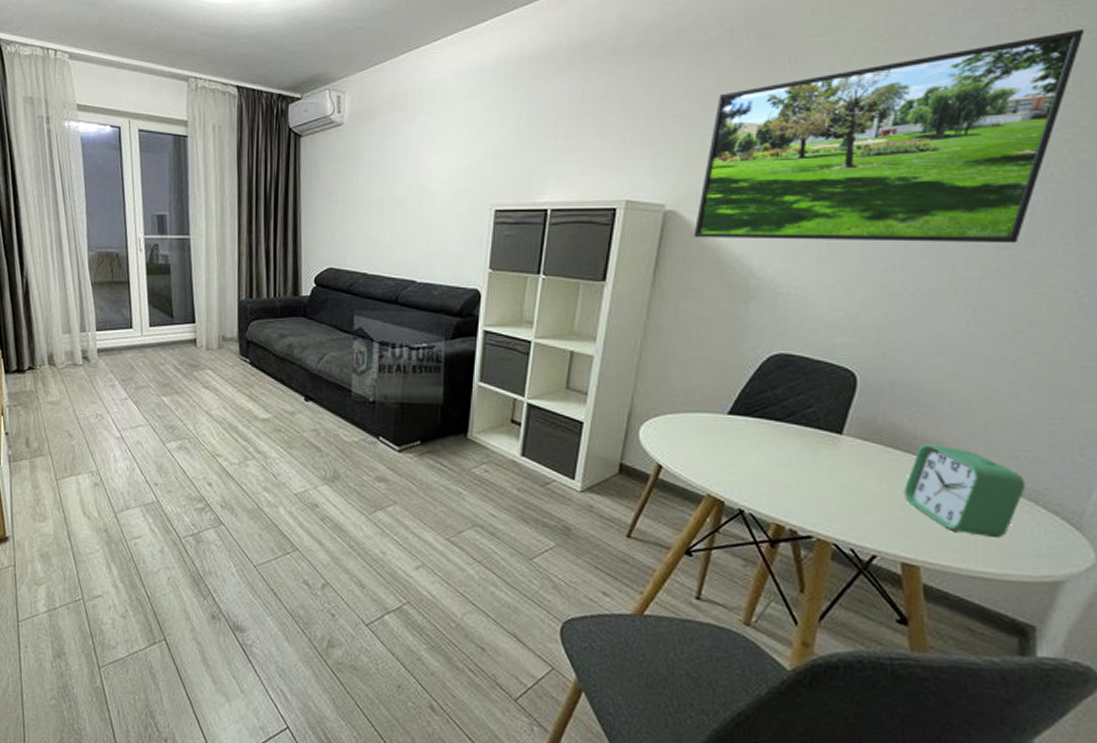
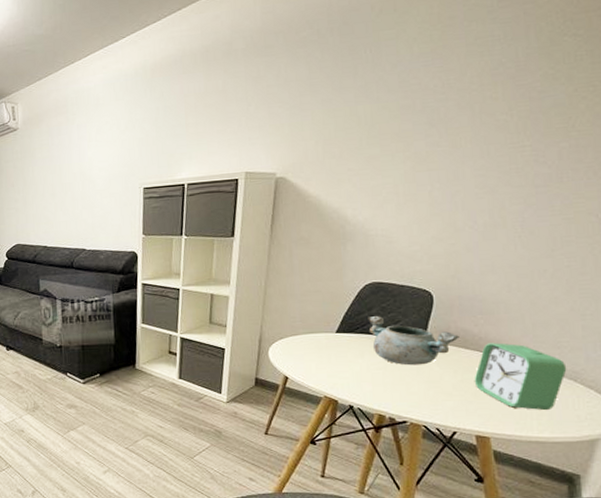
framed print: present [693,29,1085,244] -> none [300,9,593,197]
decorative bowl: none [770,396,888,466] -> present [368,315,459,366]

